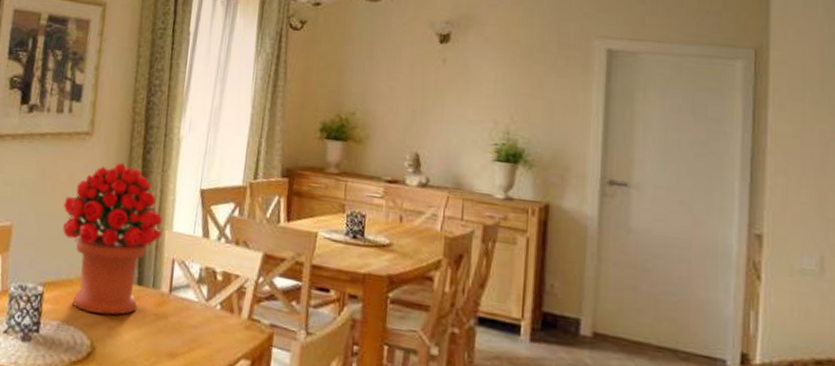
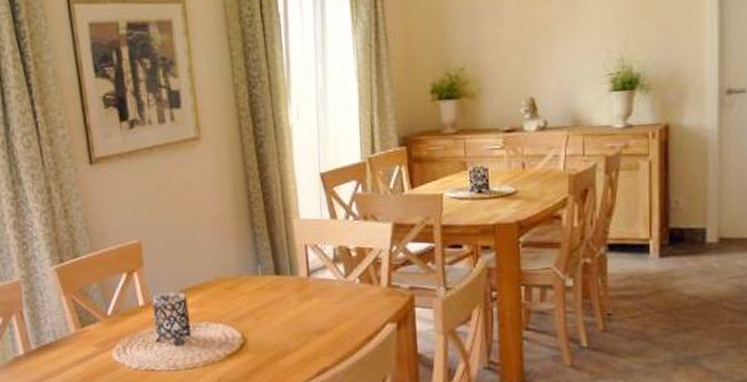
bouquet: present [62,163,162,315] -> none [186,162,290,308]

